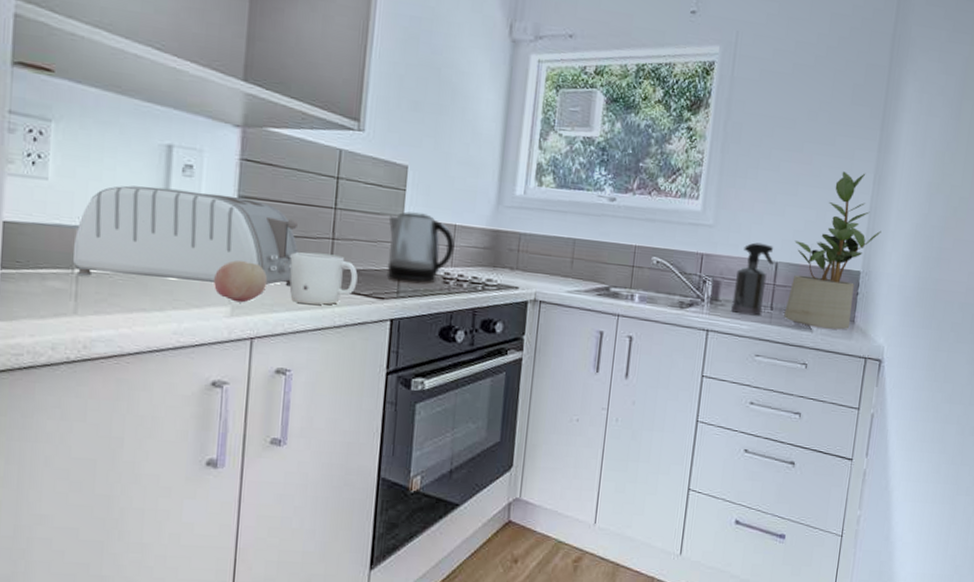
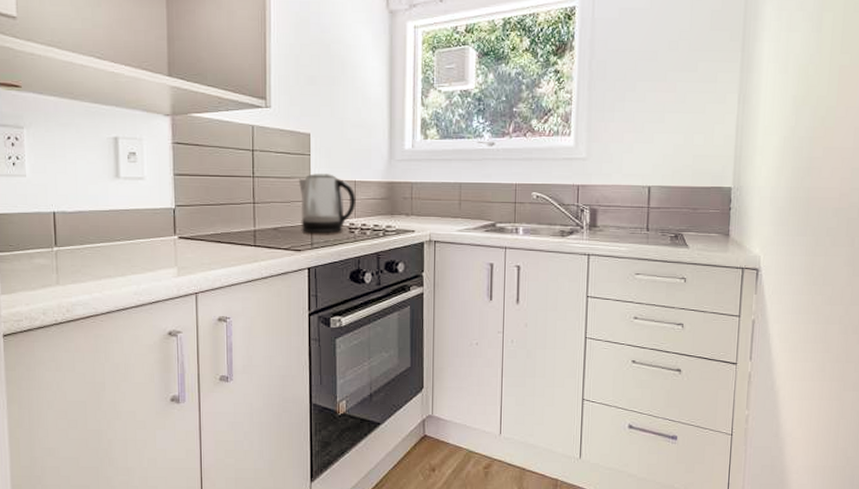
toaster: present [72,185,298,287] -> none [50,173,227,253]
fruit: present [213,260,268,303] -> none [161,228,205,264]
mug: present [289,252,358,305] -> none [220,216,277,261]
spray bottle: present [730,242,774,316] -> none [608,170,646,238]
potted plant: present [784,171,881,330] -> none [660,94,750,244]

